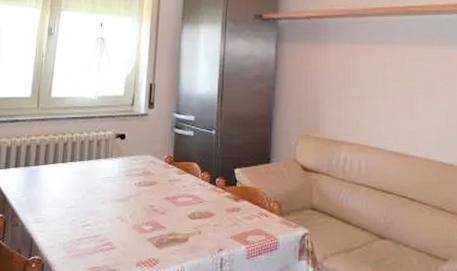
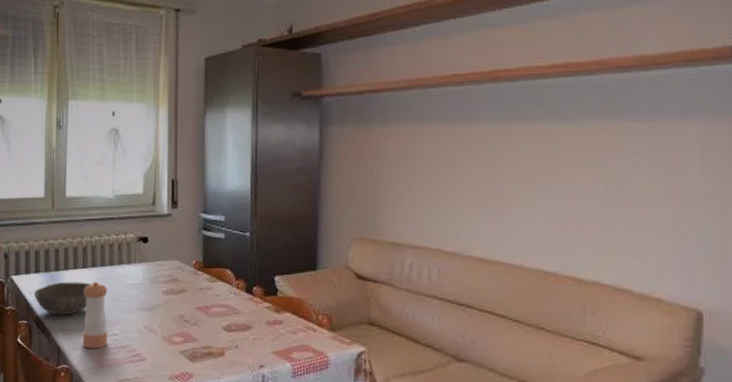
bowl: none [11,175,69,208] -> present [33,281,92,316]
pepper shaker: none [55,175,85,240] -> present [82,281,108,349]

